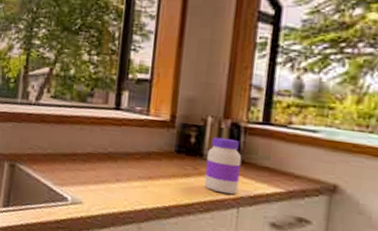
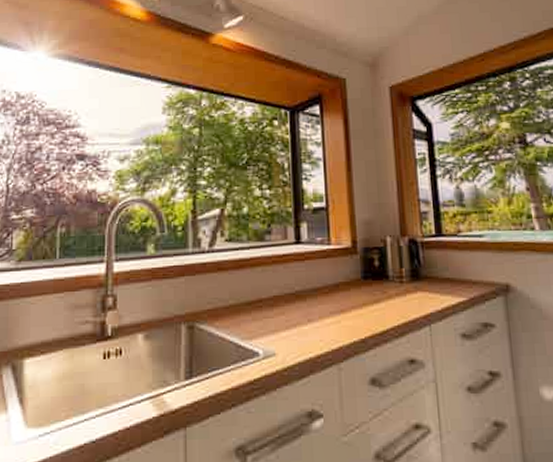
jar: present [204,137,242,195] -> none [392,255,427,313]

